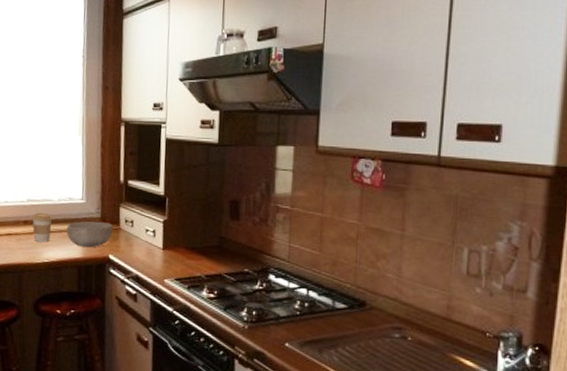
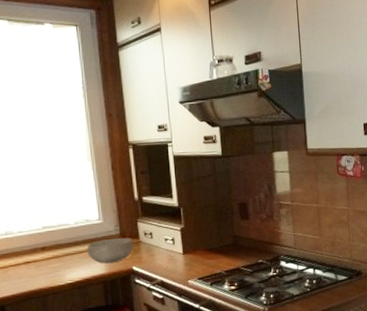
coffee cup: present [32,212,53,242] -> none [50,237,71,265]

